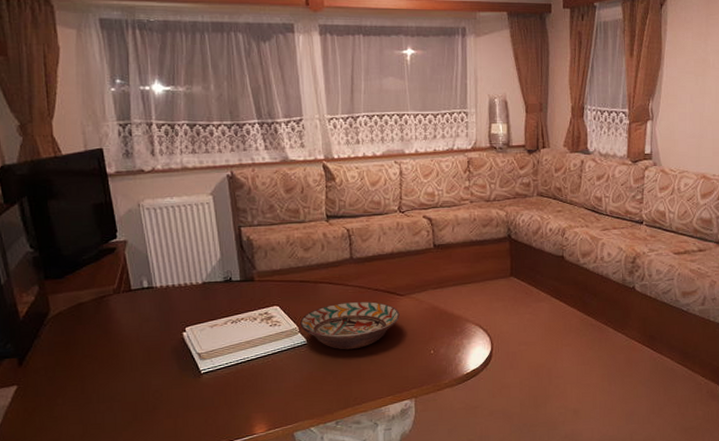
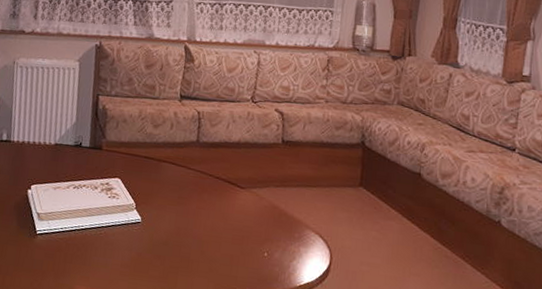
decorative bowl: present [300,302,400,350] -> none [137,185,238,237]

